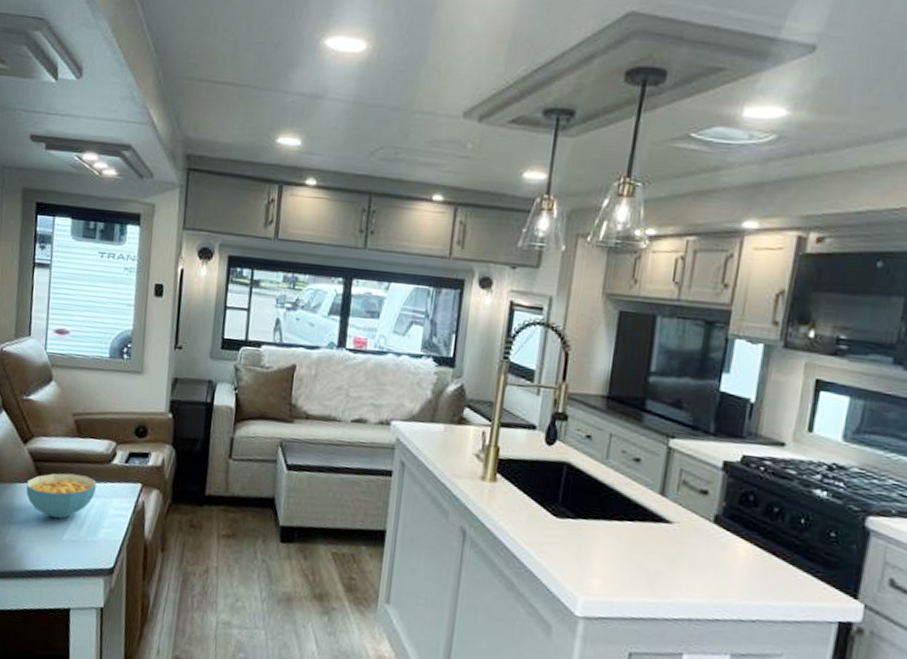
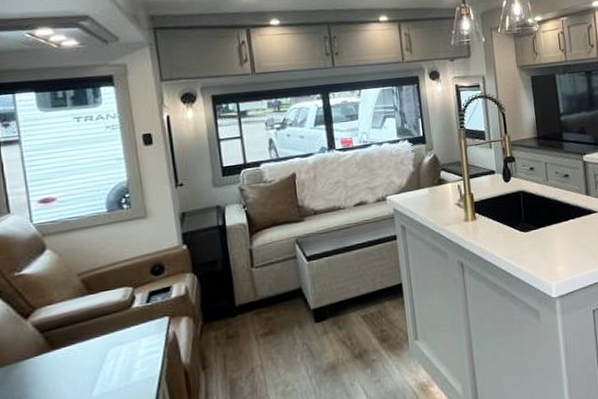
cereal bowl: present [26,473,97,519] -> none [37,327,120,380]

